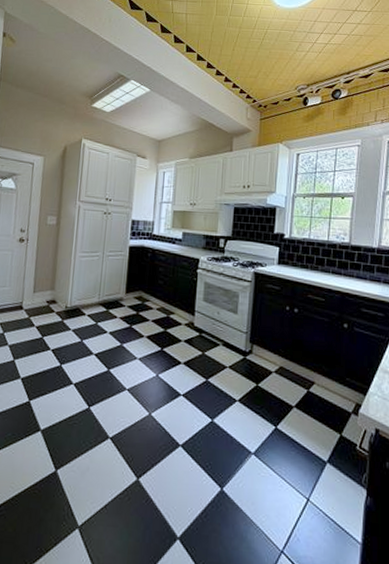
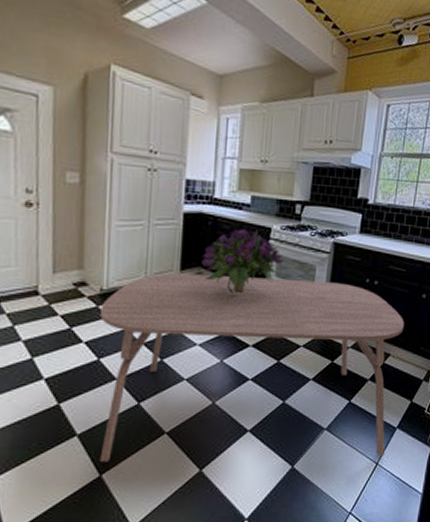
dining table: none [56,295,327,492] -> present [99,273,405,463]
bouquet: none [142,260,210,316] -> present [202,229,283,294]

